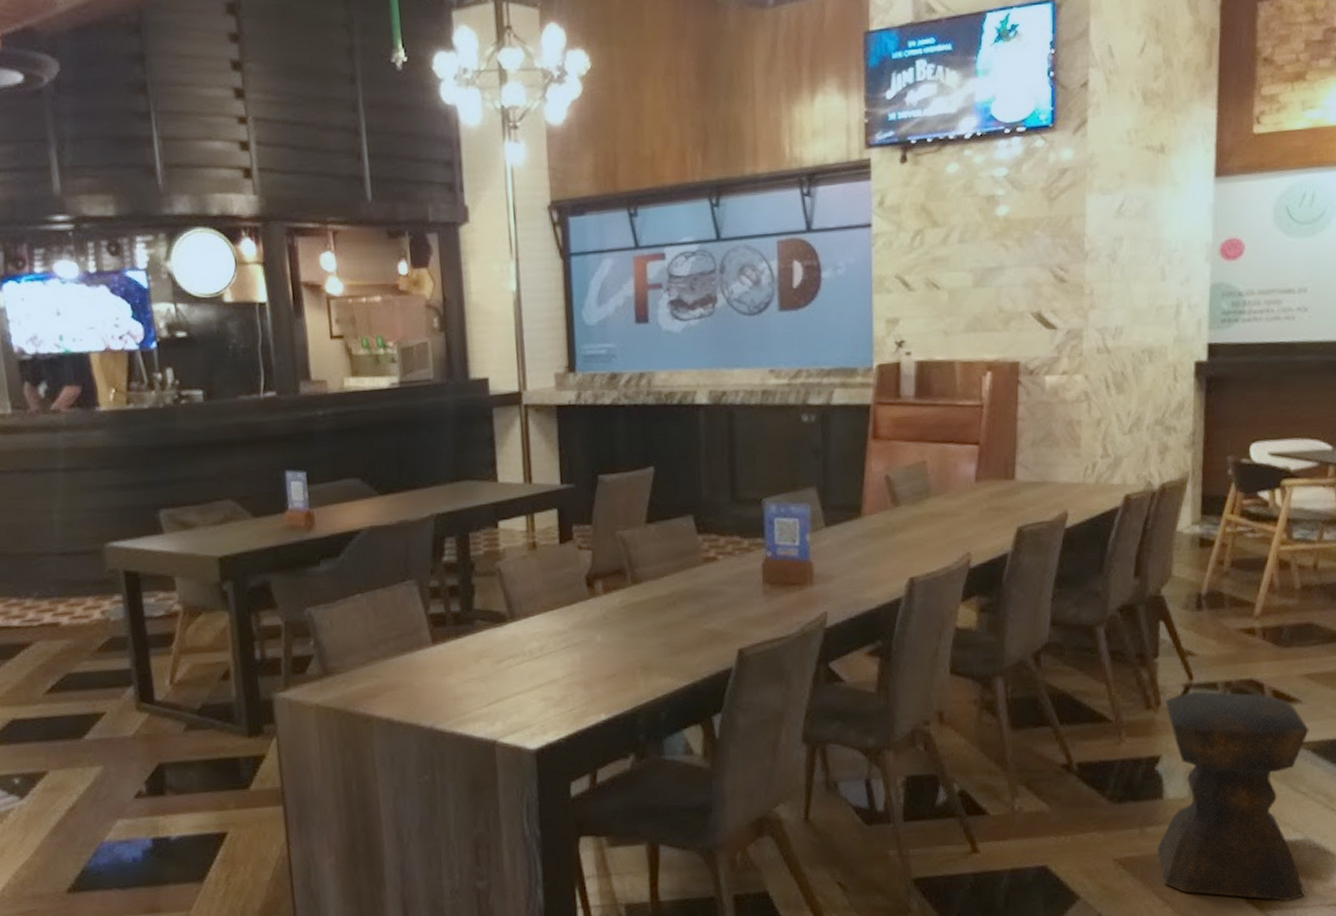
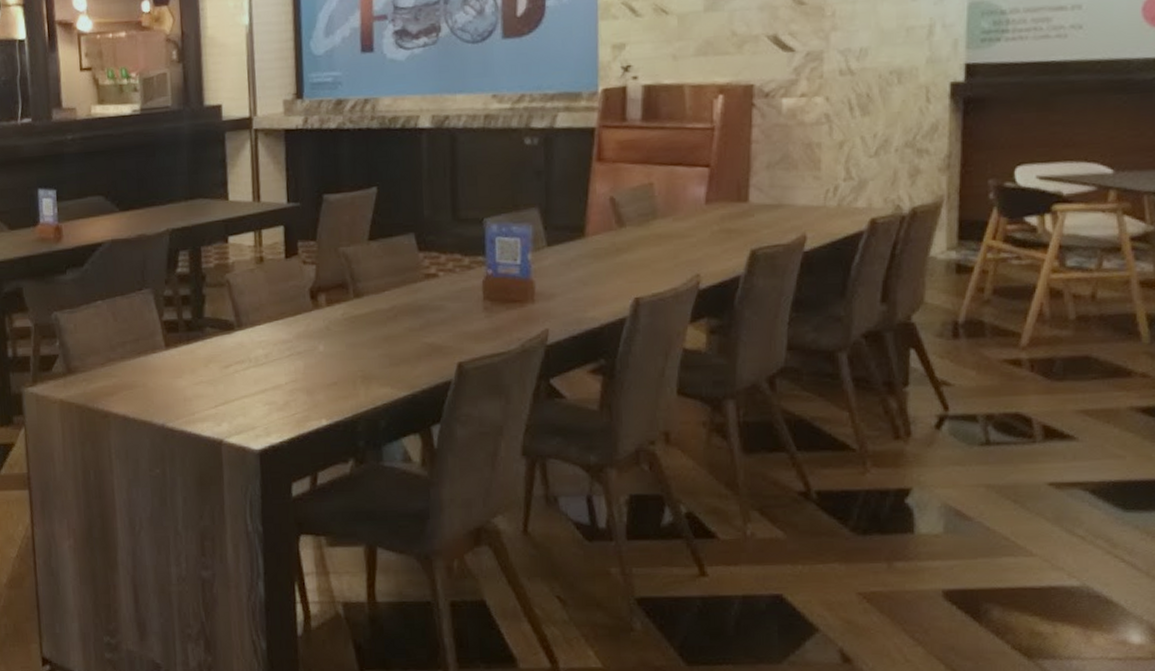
stool: present [1157,691,1309,901] -> none [907,423,1087,651]

